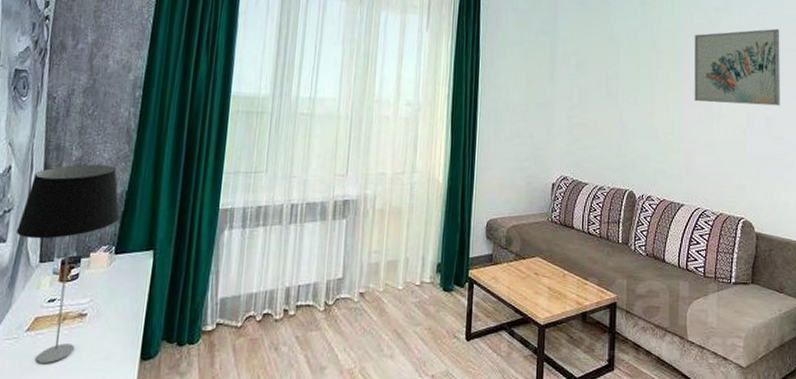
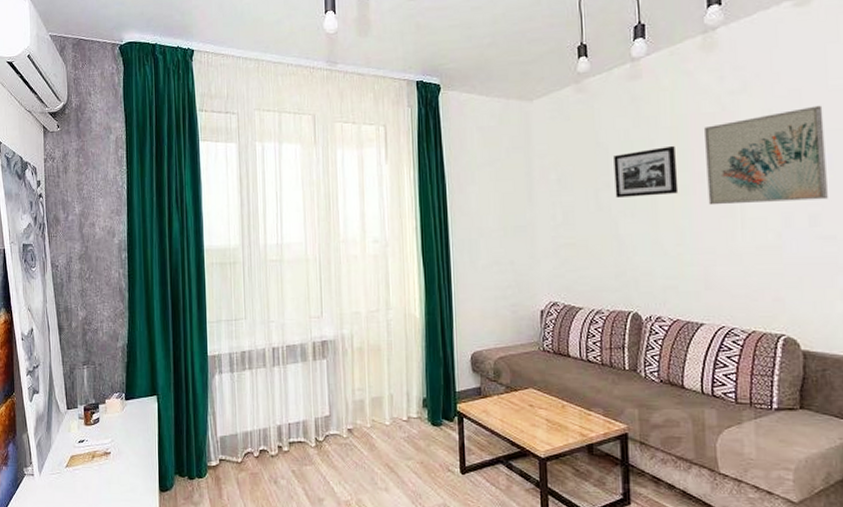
table lamp: present [16,164,120,364] -> none [45,322,125,495]
picture frame: none [622,46,672,89] -> present [614,145,679,198]

